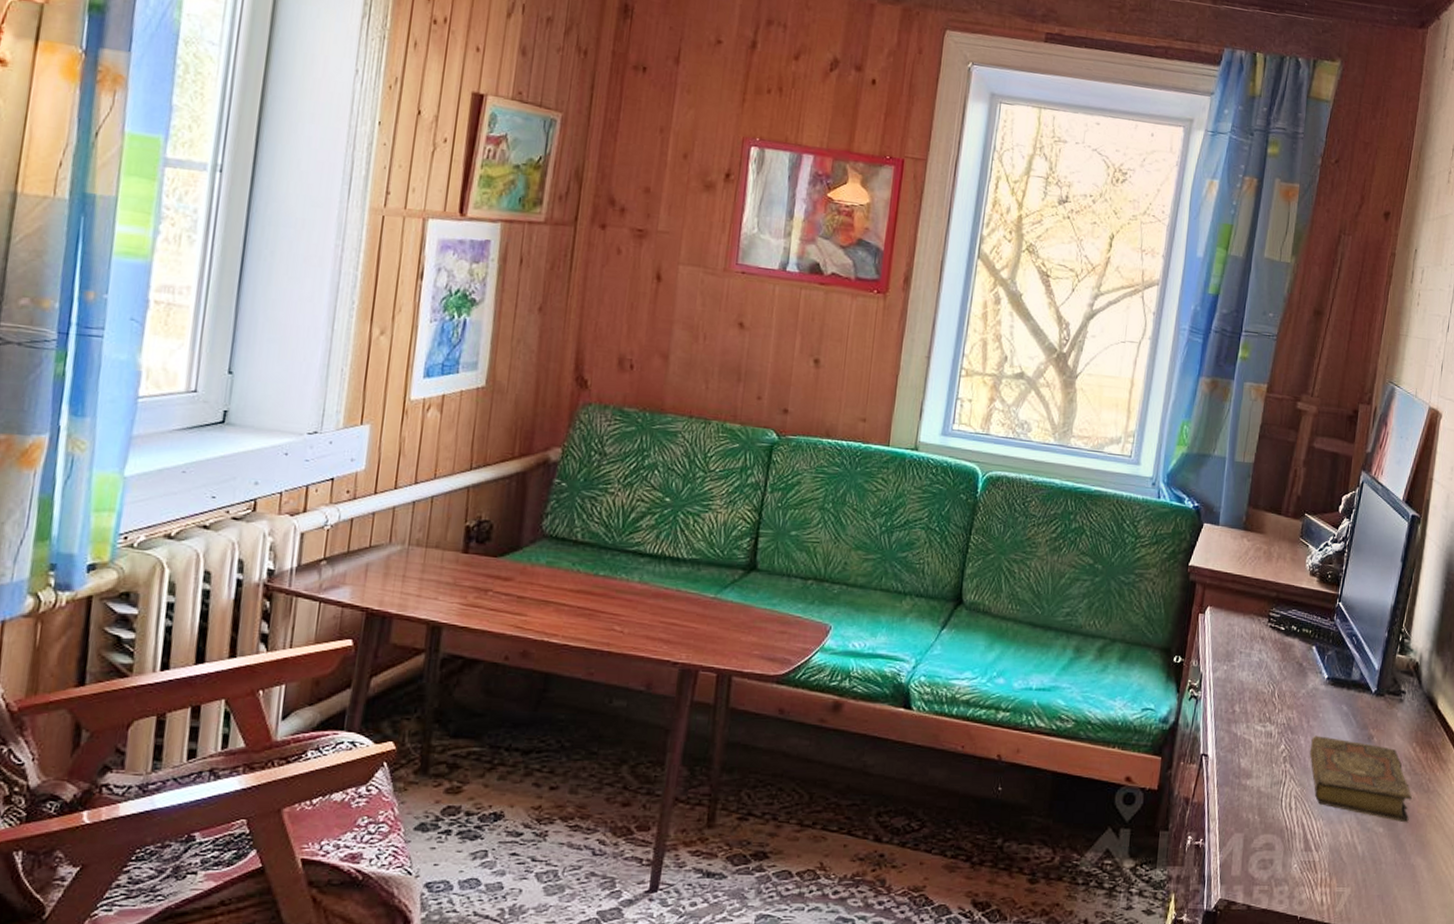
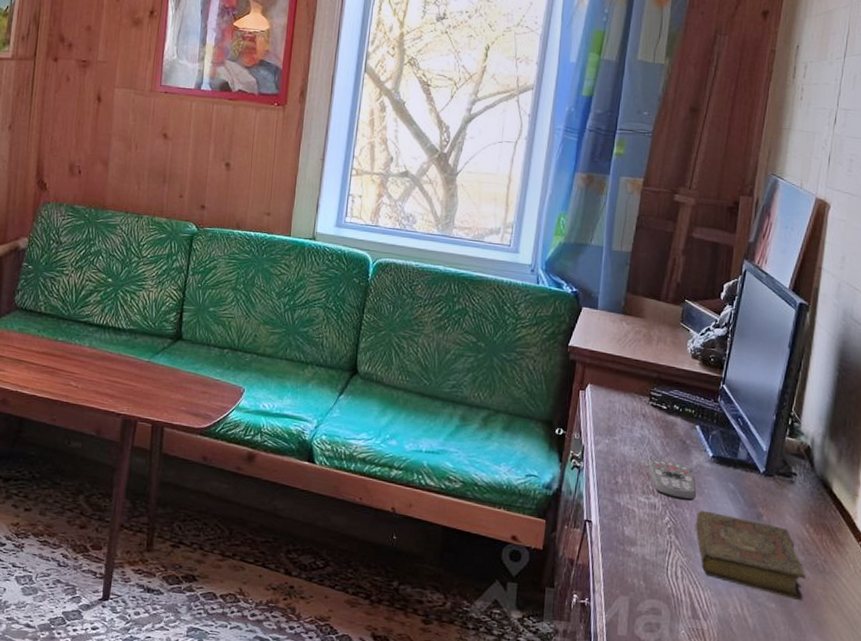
remote control: none [1265,683,1311,727] -> present [648,458,696,502]

